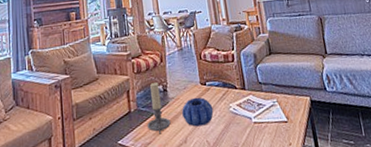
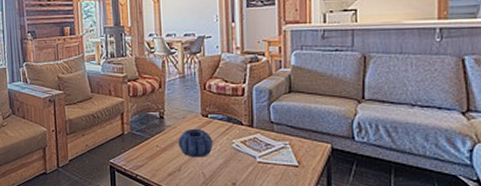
candle holder: present [147,82,171,135] -> none [140,108,165,159]

